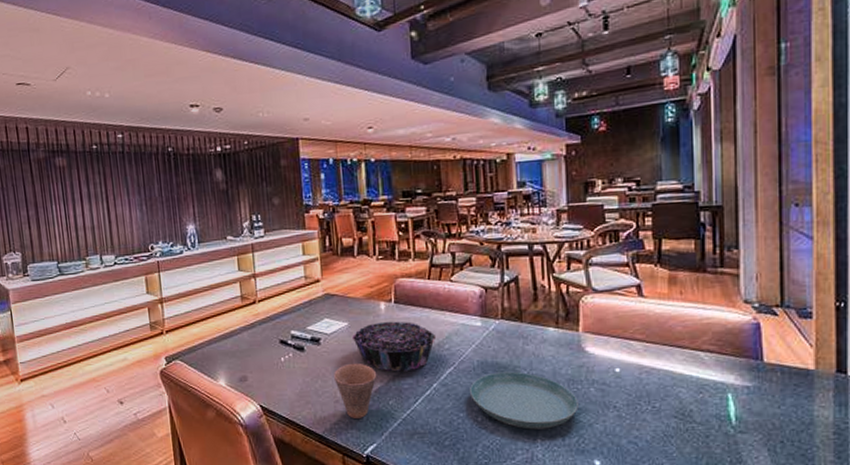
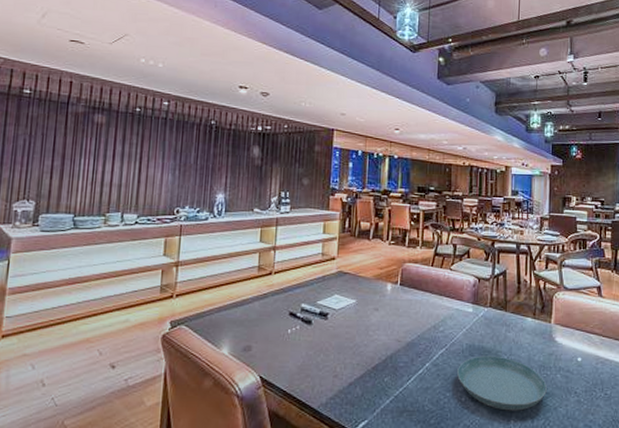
cup: present [334,362,377,418] -> none [336,339,377,394]
decorative bowl: present [352,321,437,372] -> none [358,301,433,350]

